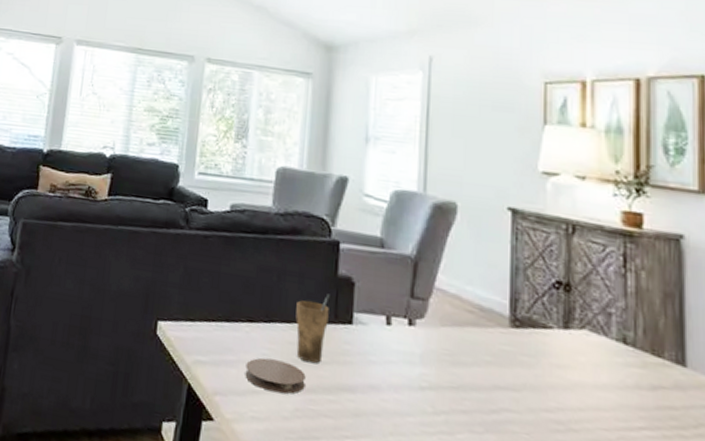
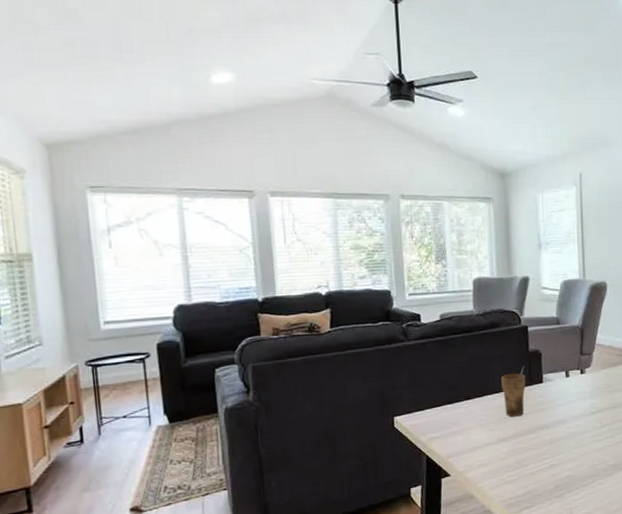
coaster: present [245,357,306,394] -> none [469,420,514,444]

